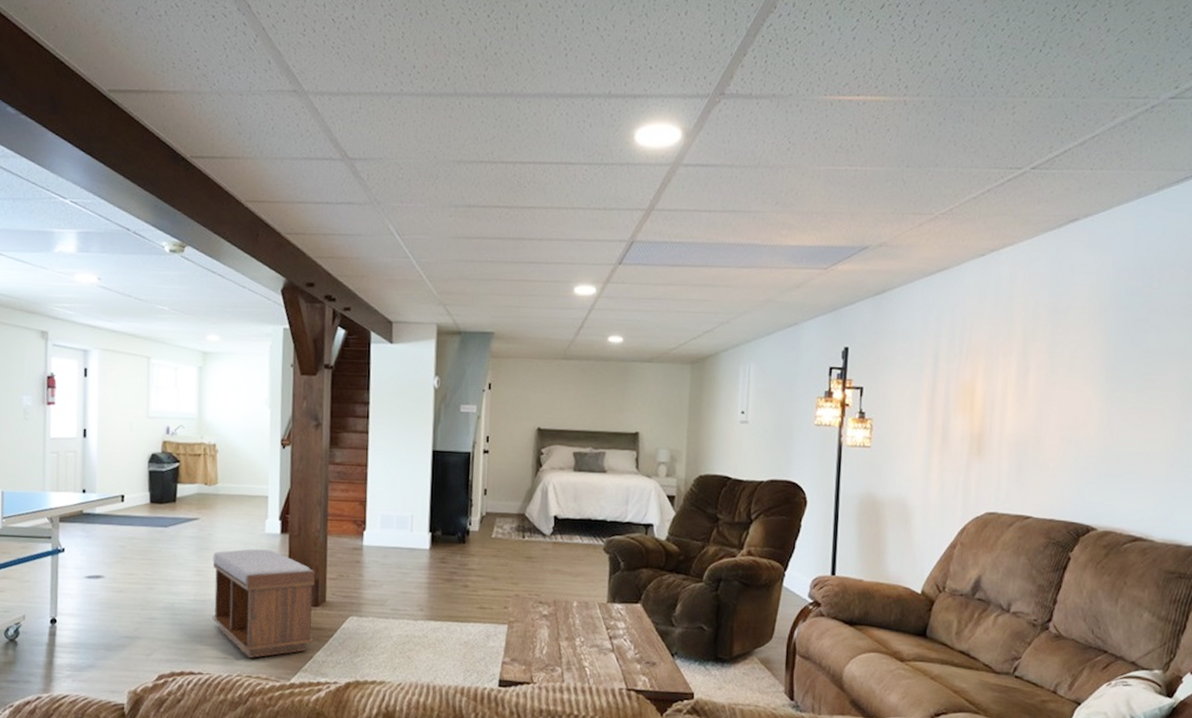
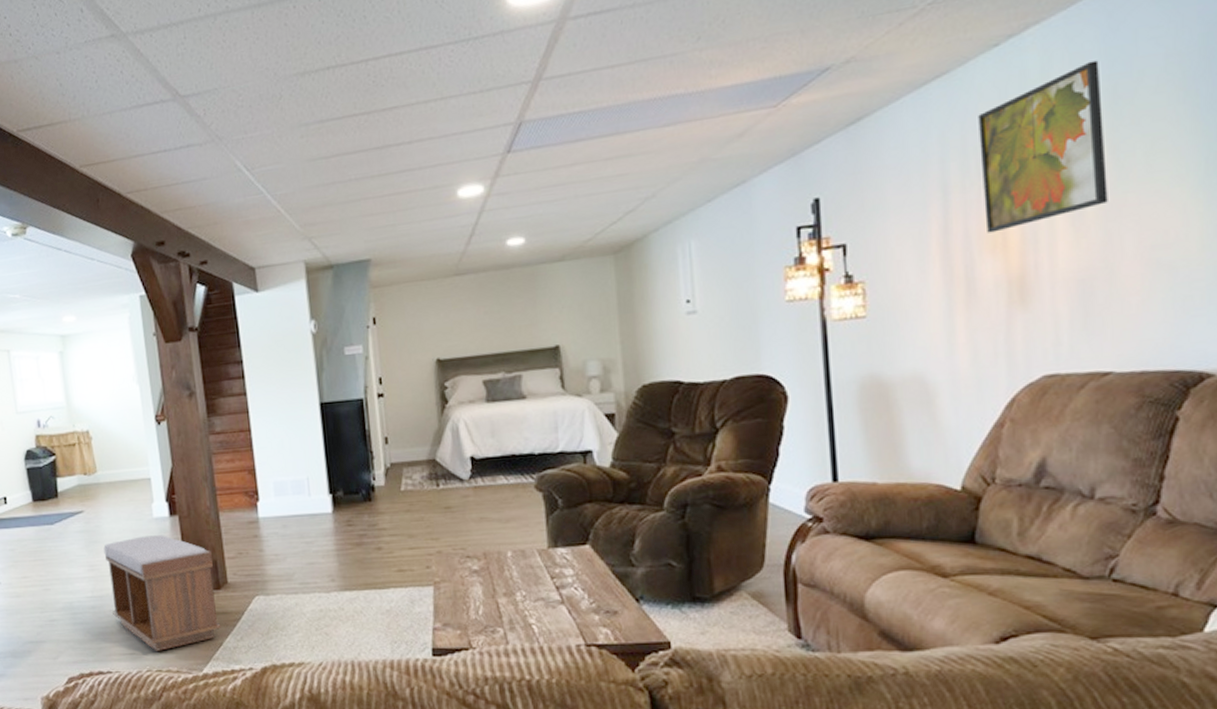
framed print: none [961,281,1048,397] -> present [978,60,1108,233]

